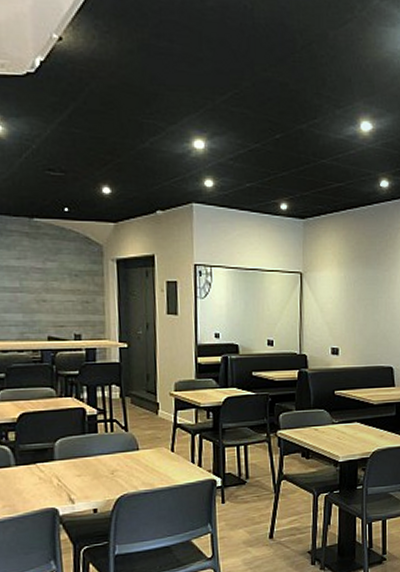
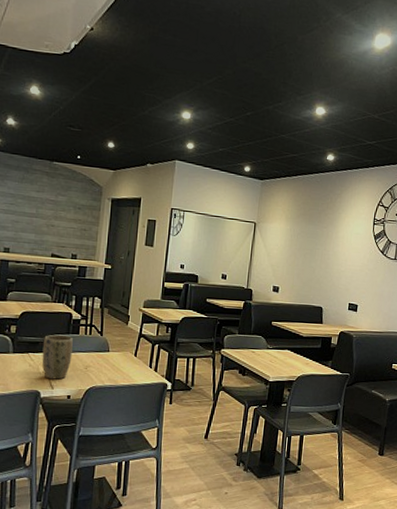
plant pot: none [53,436,93,492] -> present [42,334,73,380]

